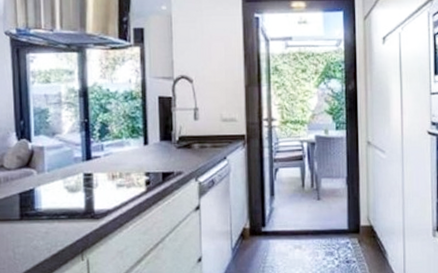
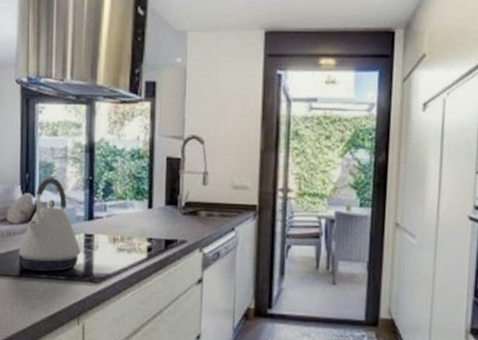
kettle: none [18,123,81,213] -> present [19,178,81,272]

